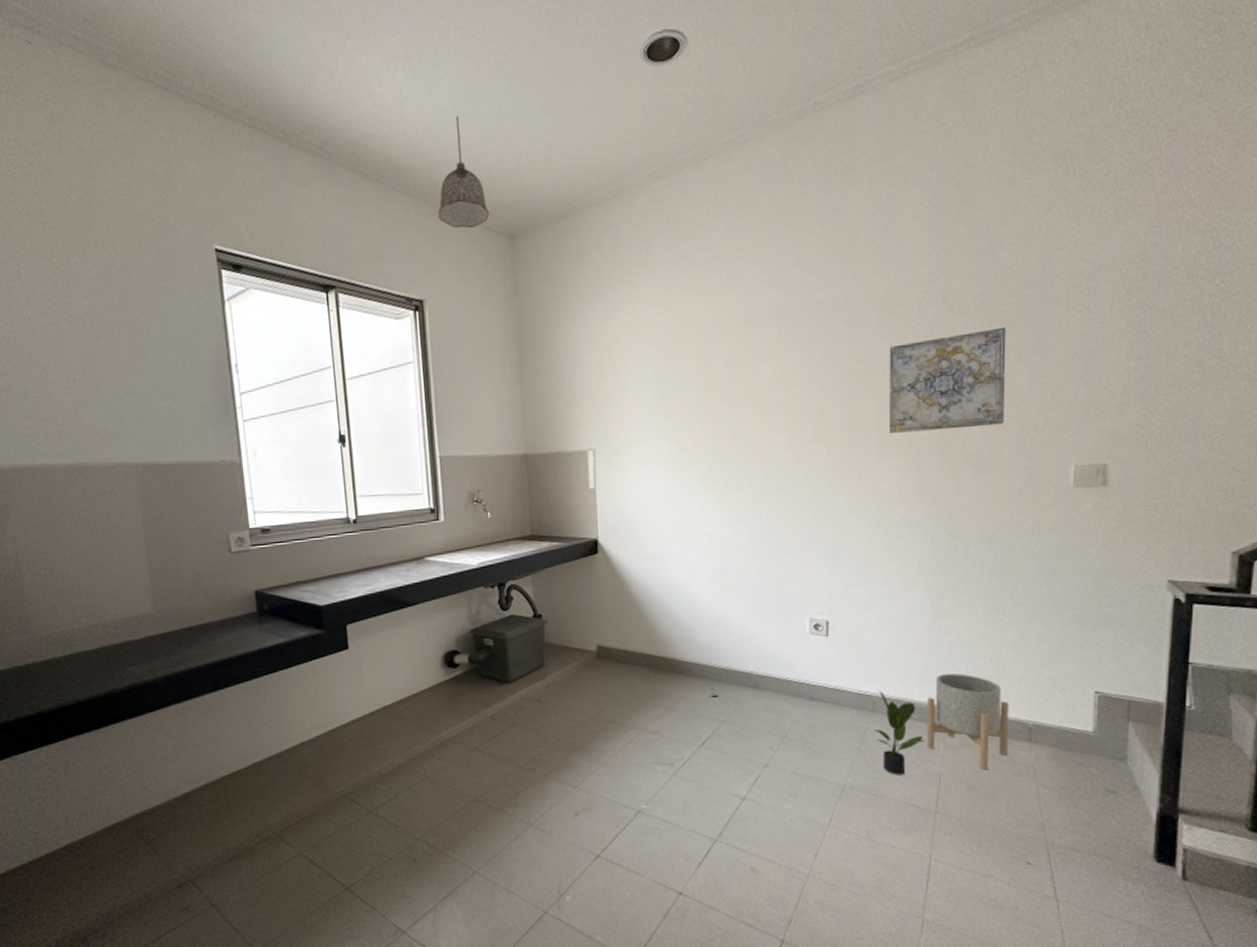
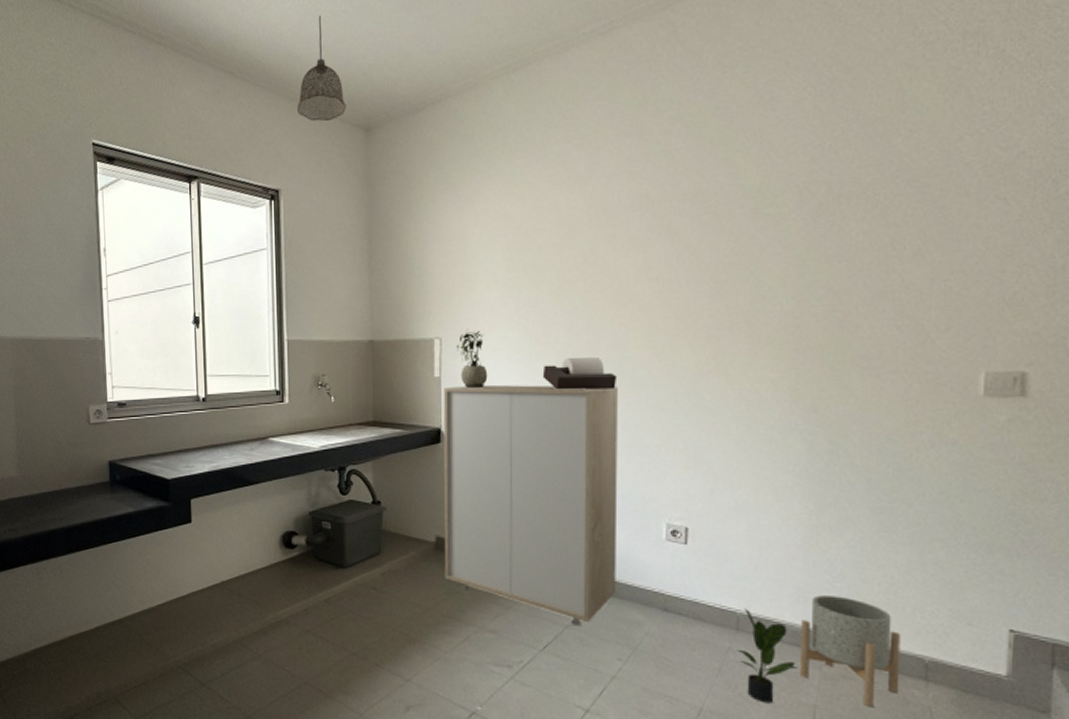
storage cabinet: none [598,491,767,721] -> present [443,385,618,627]
potted plant: none [609,439,641,499] -> present [456,329,488,389]
paper towel holder: none [692,464,762,497] -> present [542,357,618,390]
wall art: present [889,327,1006,433] -> none [763,219,903,331]

